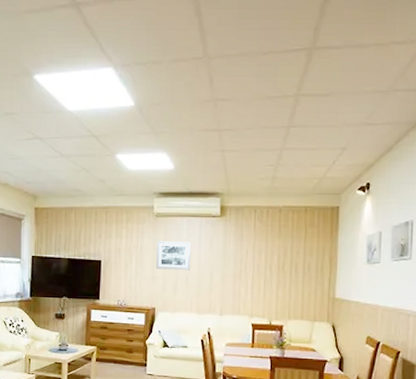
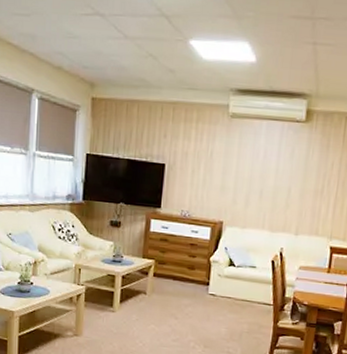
wall art: present [155,241,191,270] -> none [226,146,269,182]

